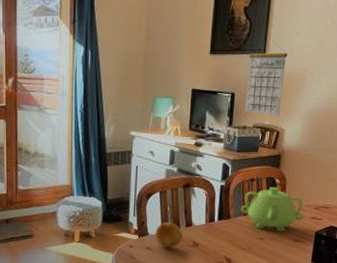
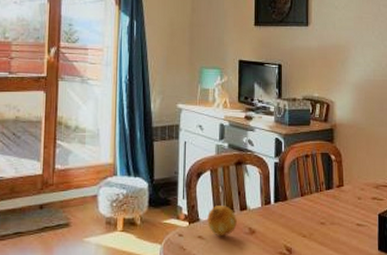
teapot: present [240,186,304,233] -> none [297,163,365,216]
calendar: present [244,40,288,116] -> none [292,13,330,88]

